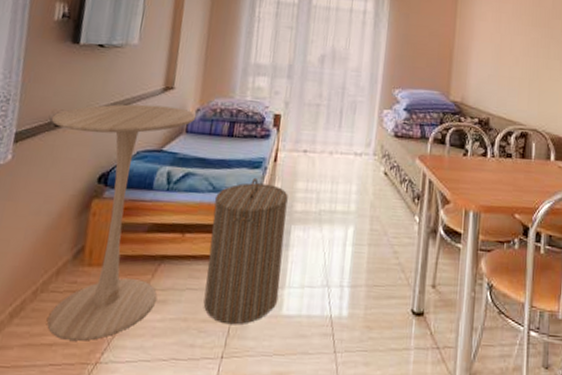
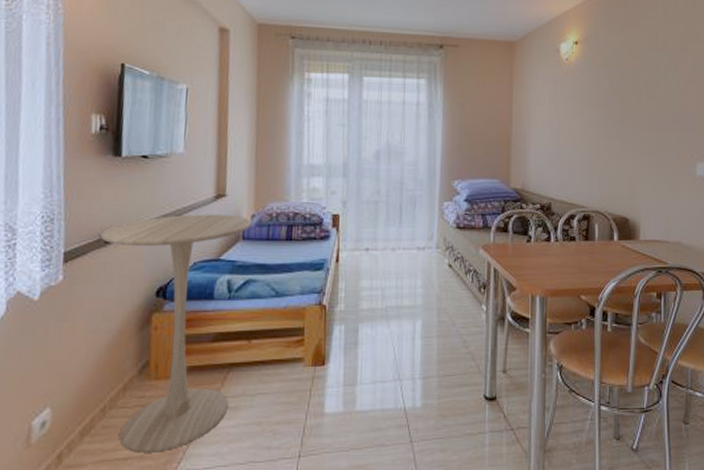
laundry hamper: present [203,177,288,325] -> none [276,279,353,425]

